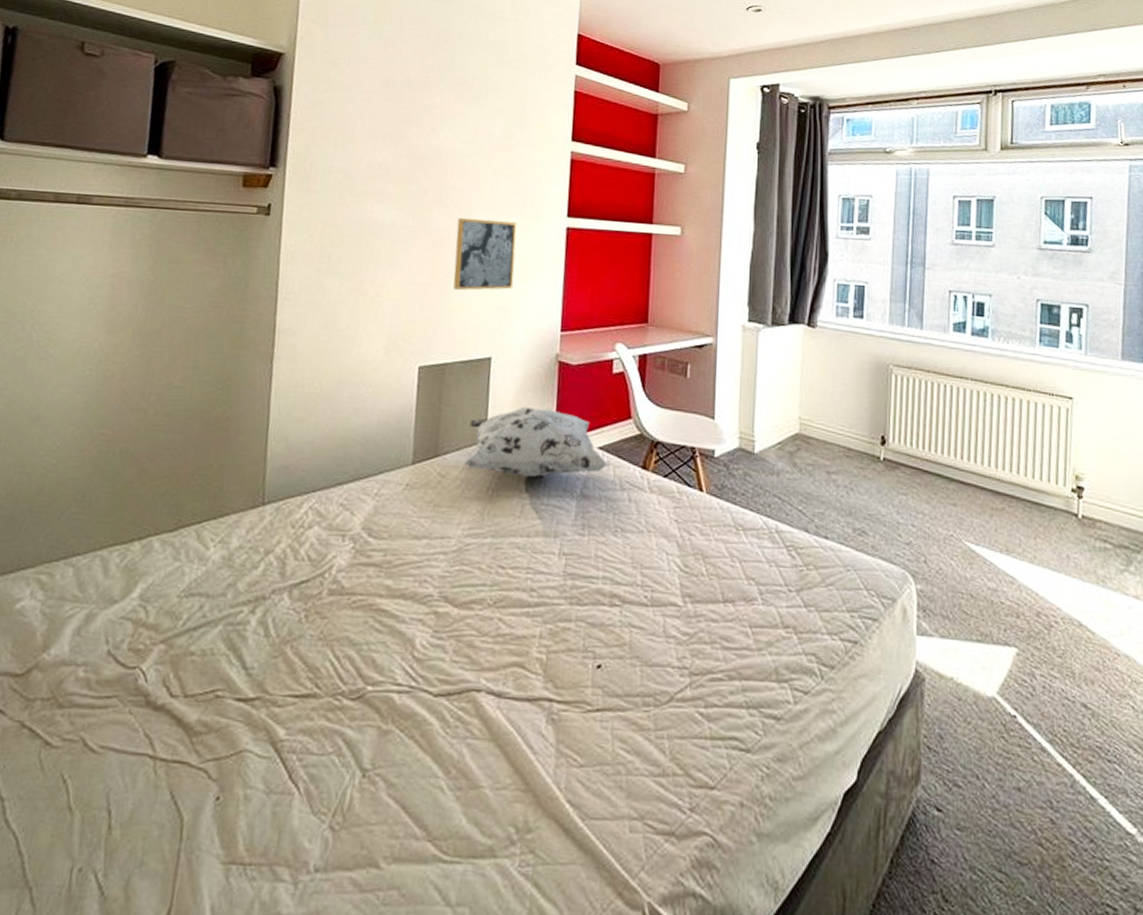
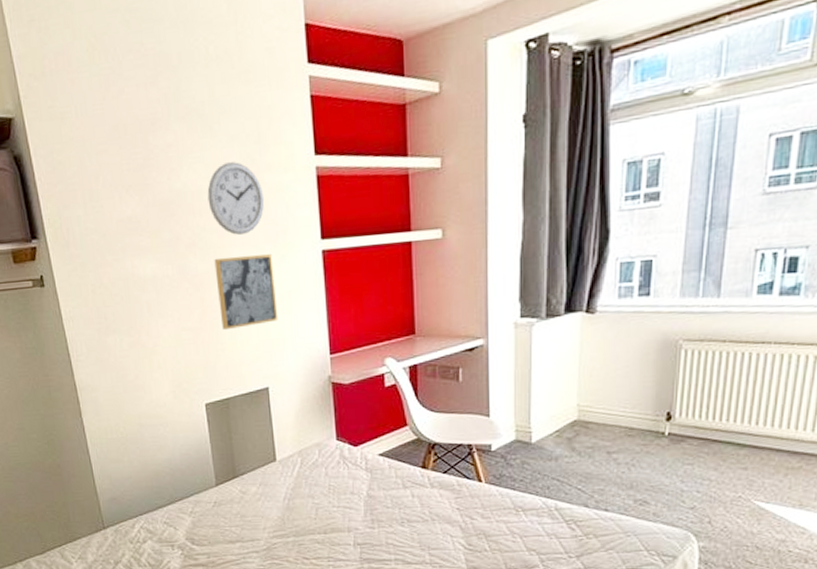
wall clock: none [462,132,518,200] -> present [207,162,265,236]
decorative pillow: present [463,406,609,478] -> none [259,426,391,487]

